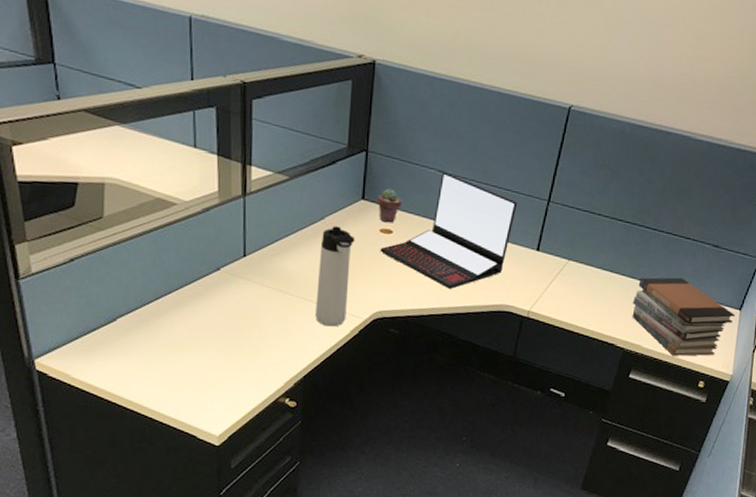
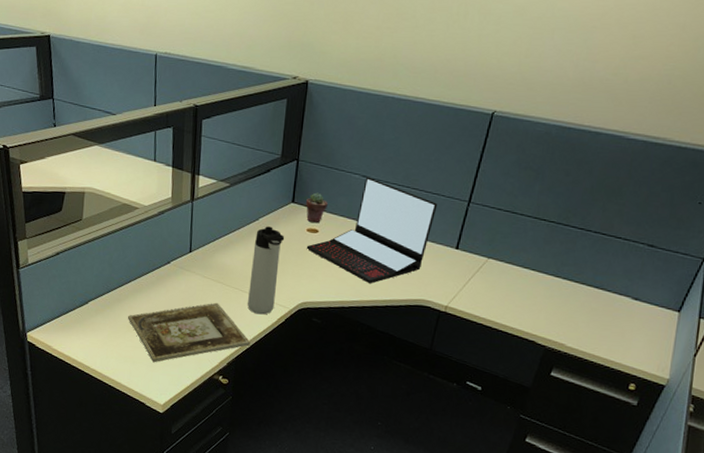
picture frame: none [169,314,321,388] -> present [127,302,251,363]
book stack: present [632,277,736,356] -> none [555,276,673,358]

